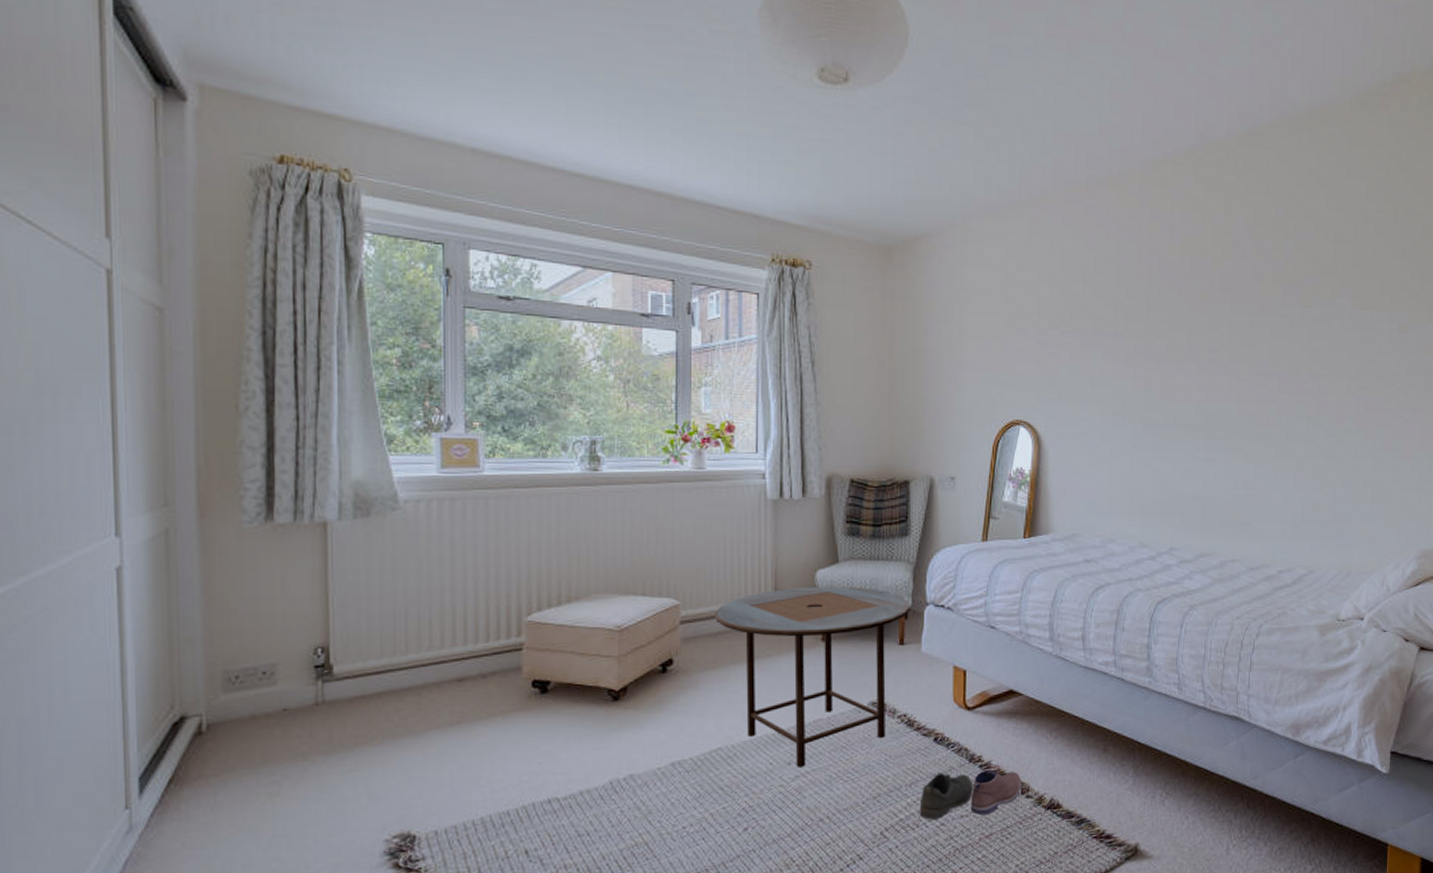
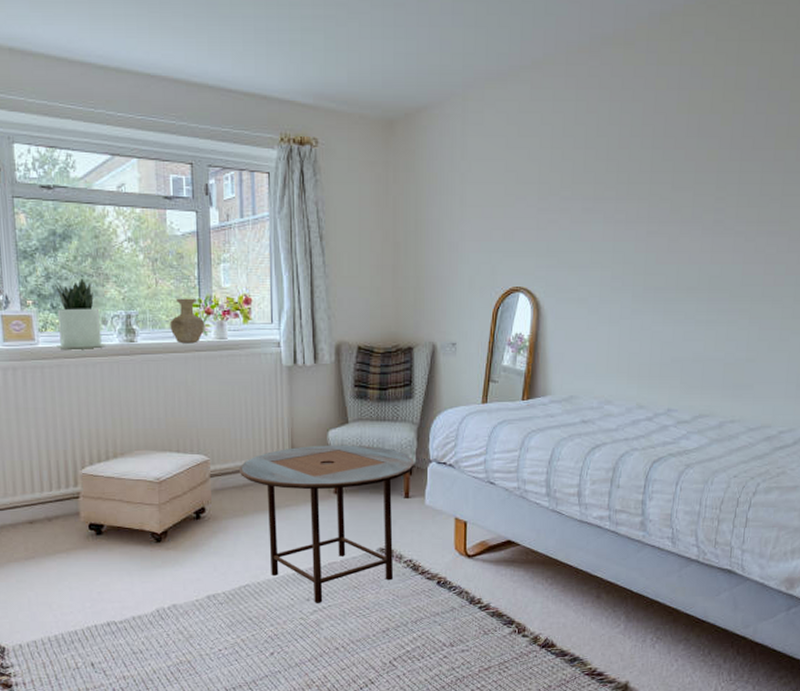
planter: none [505,399,565,478] -> present [54,278,106,349]
vase: none [641,423,682,474] -> present [169,298,205,344]
shoe: present [919,772,974,820] -> none [424,612,474,652]
shoe: present [970,769,1023,816] -> none [470,610,519,651]

